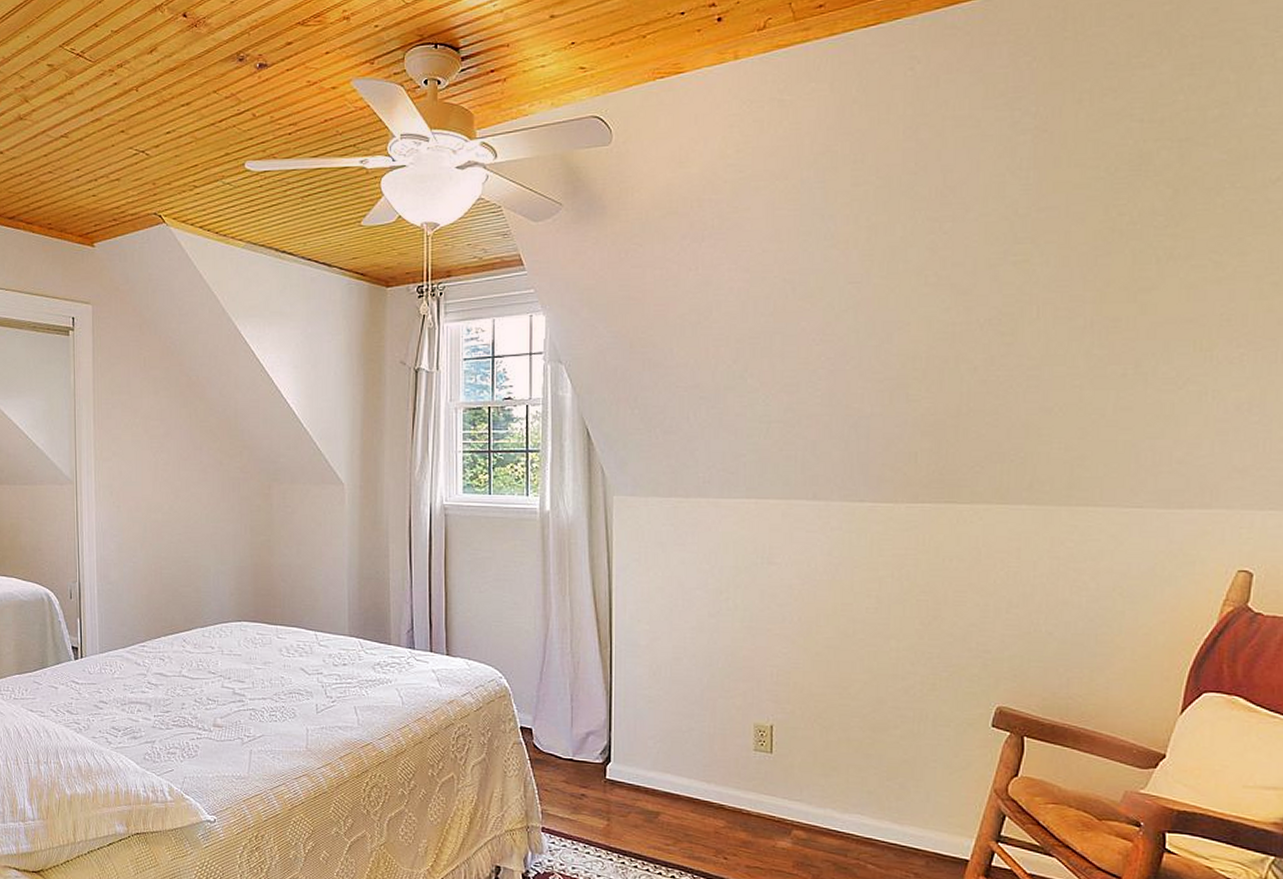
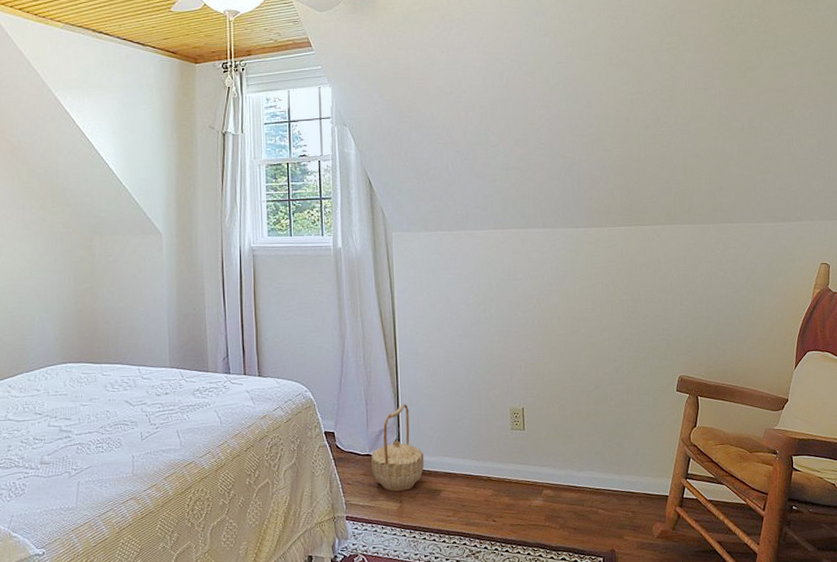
basket: none [574,705,640,807] -> present [370,404,424,492]

